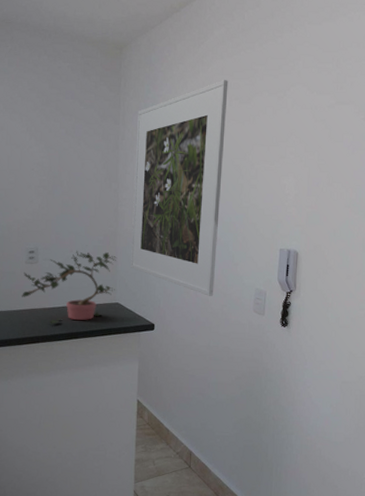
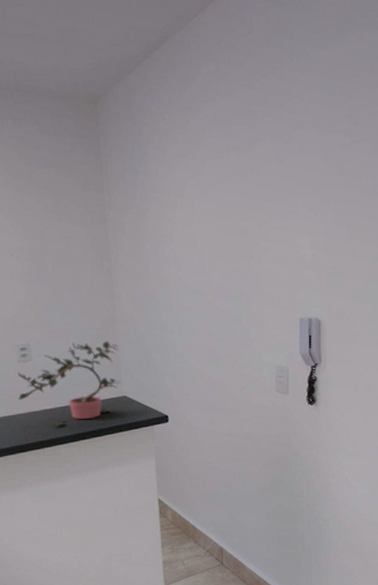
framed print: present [131,80,228,296] -> none [123,127,230,379]

